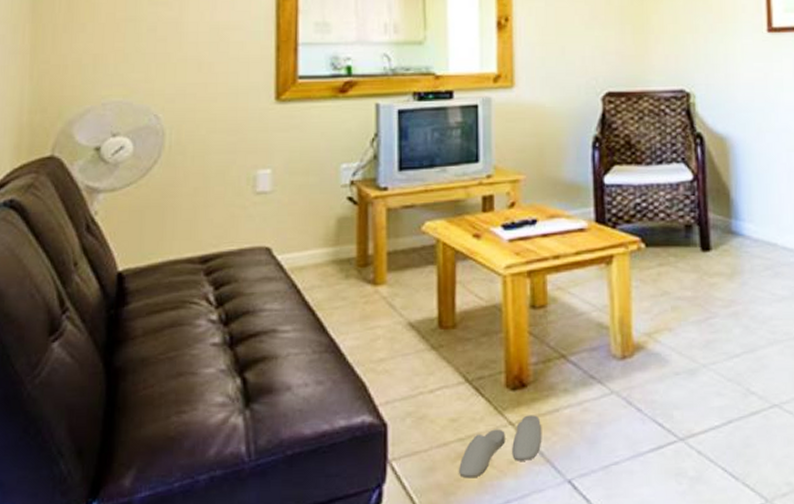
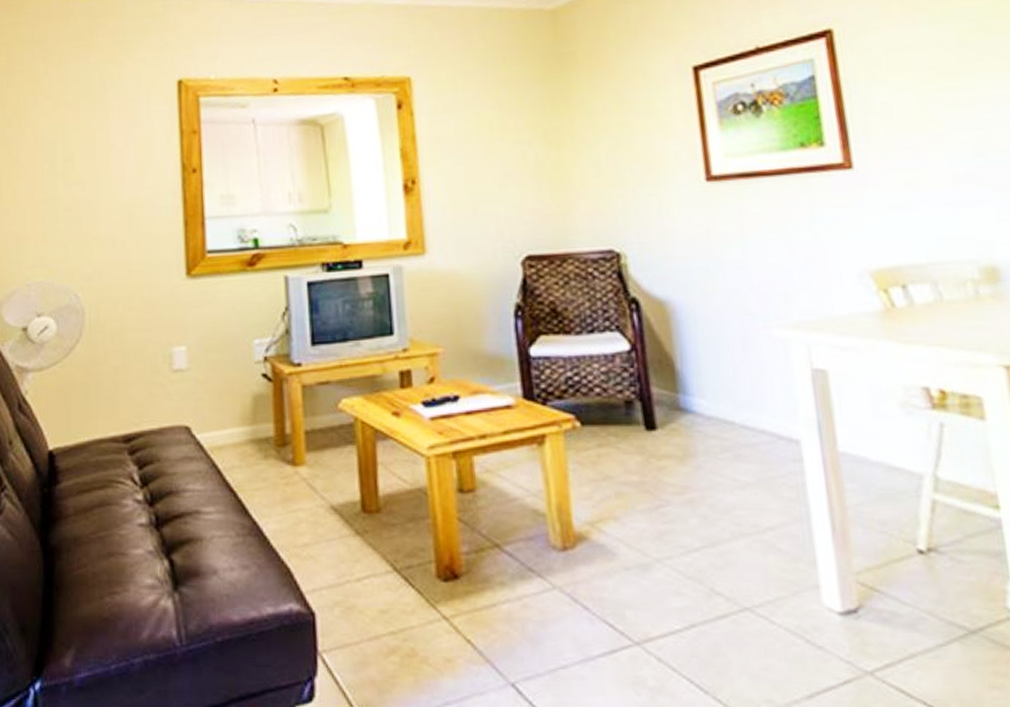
slippers: present [459,415,542,479] -> none [392,609,480,676]

